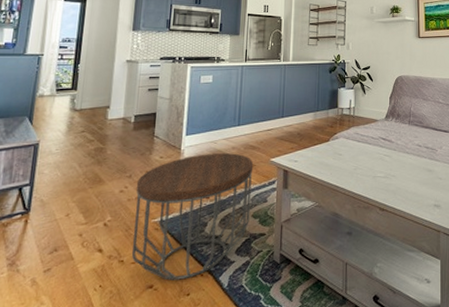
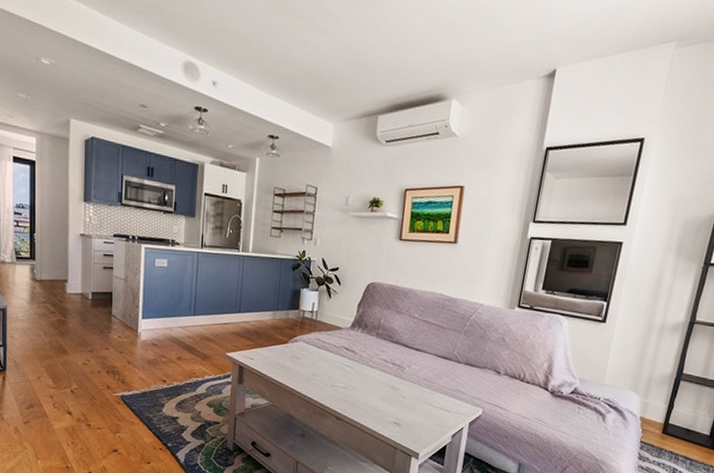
side table: present [131,153,254,280] -> none [97,339,209,450]

